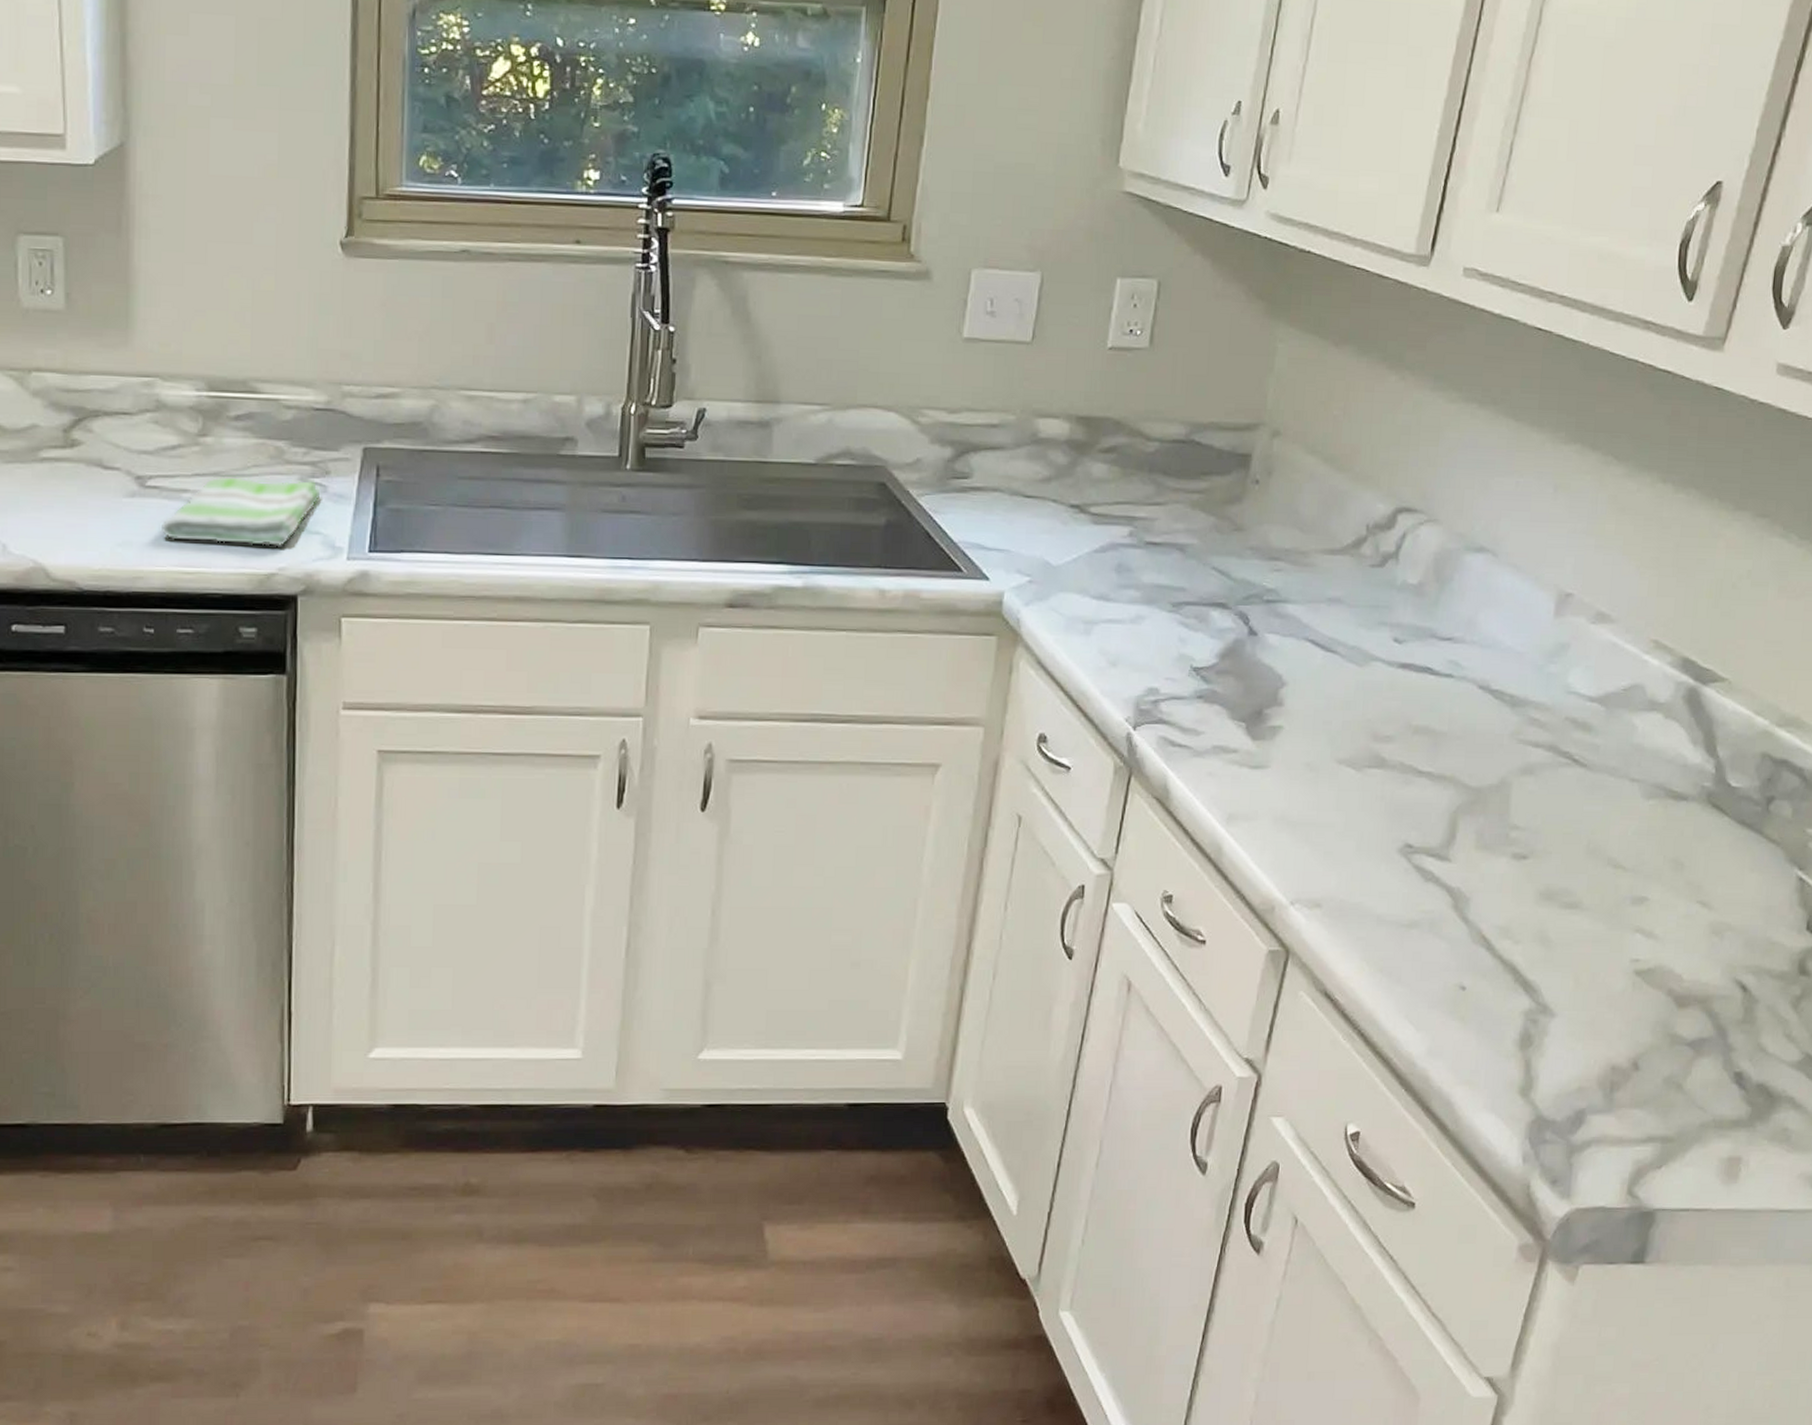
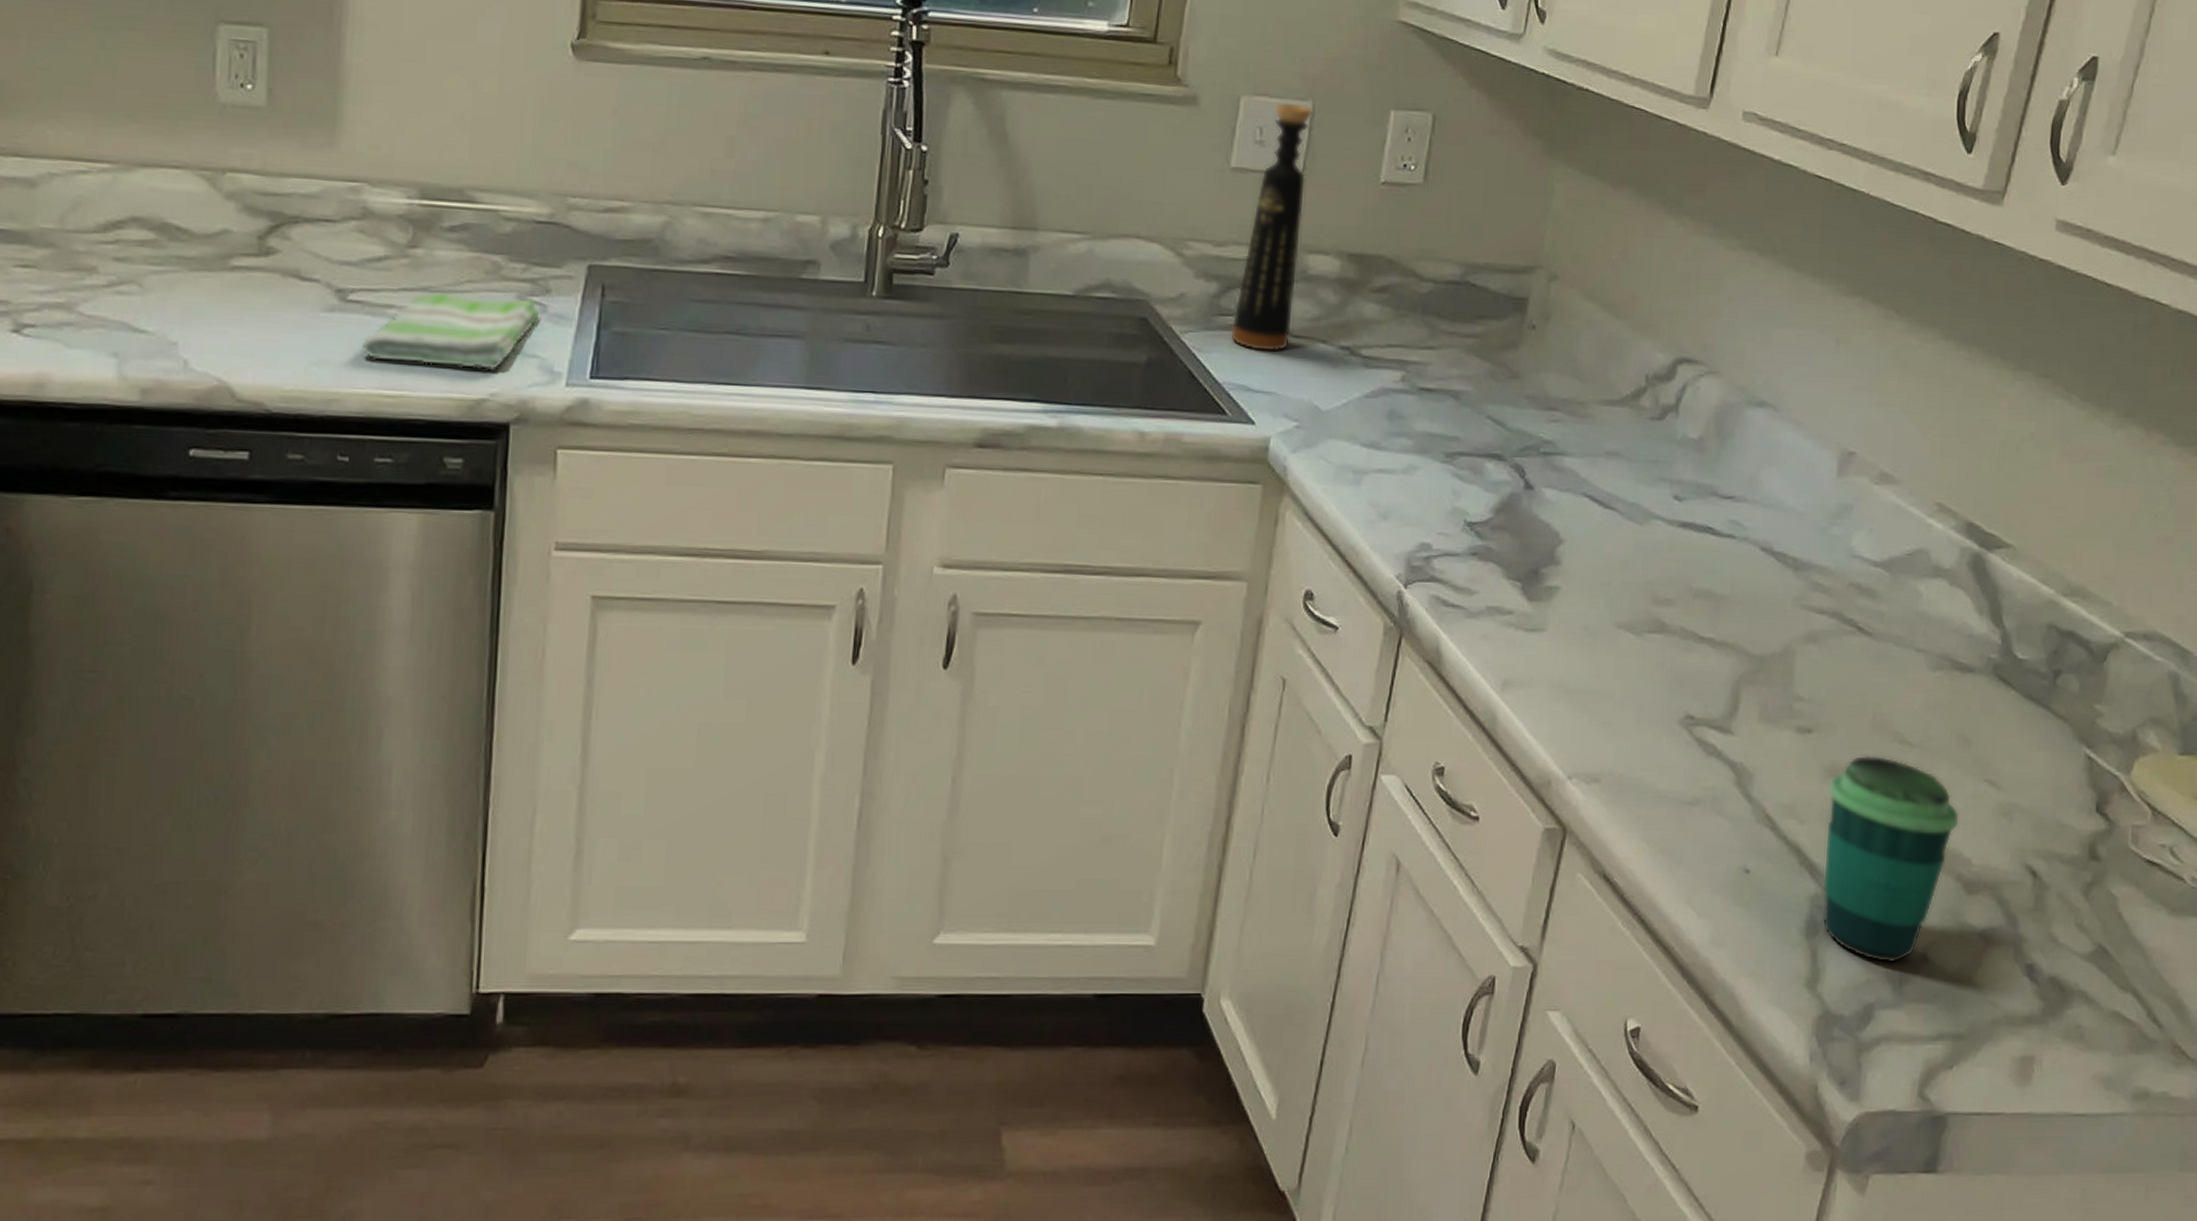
bottle: none [964,273,1042,512] -> present [1229,101,1314,353]
cup: none [1536,879,1672,1072] -> present [1822,755,1960,963]

